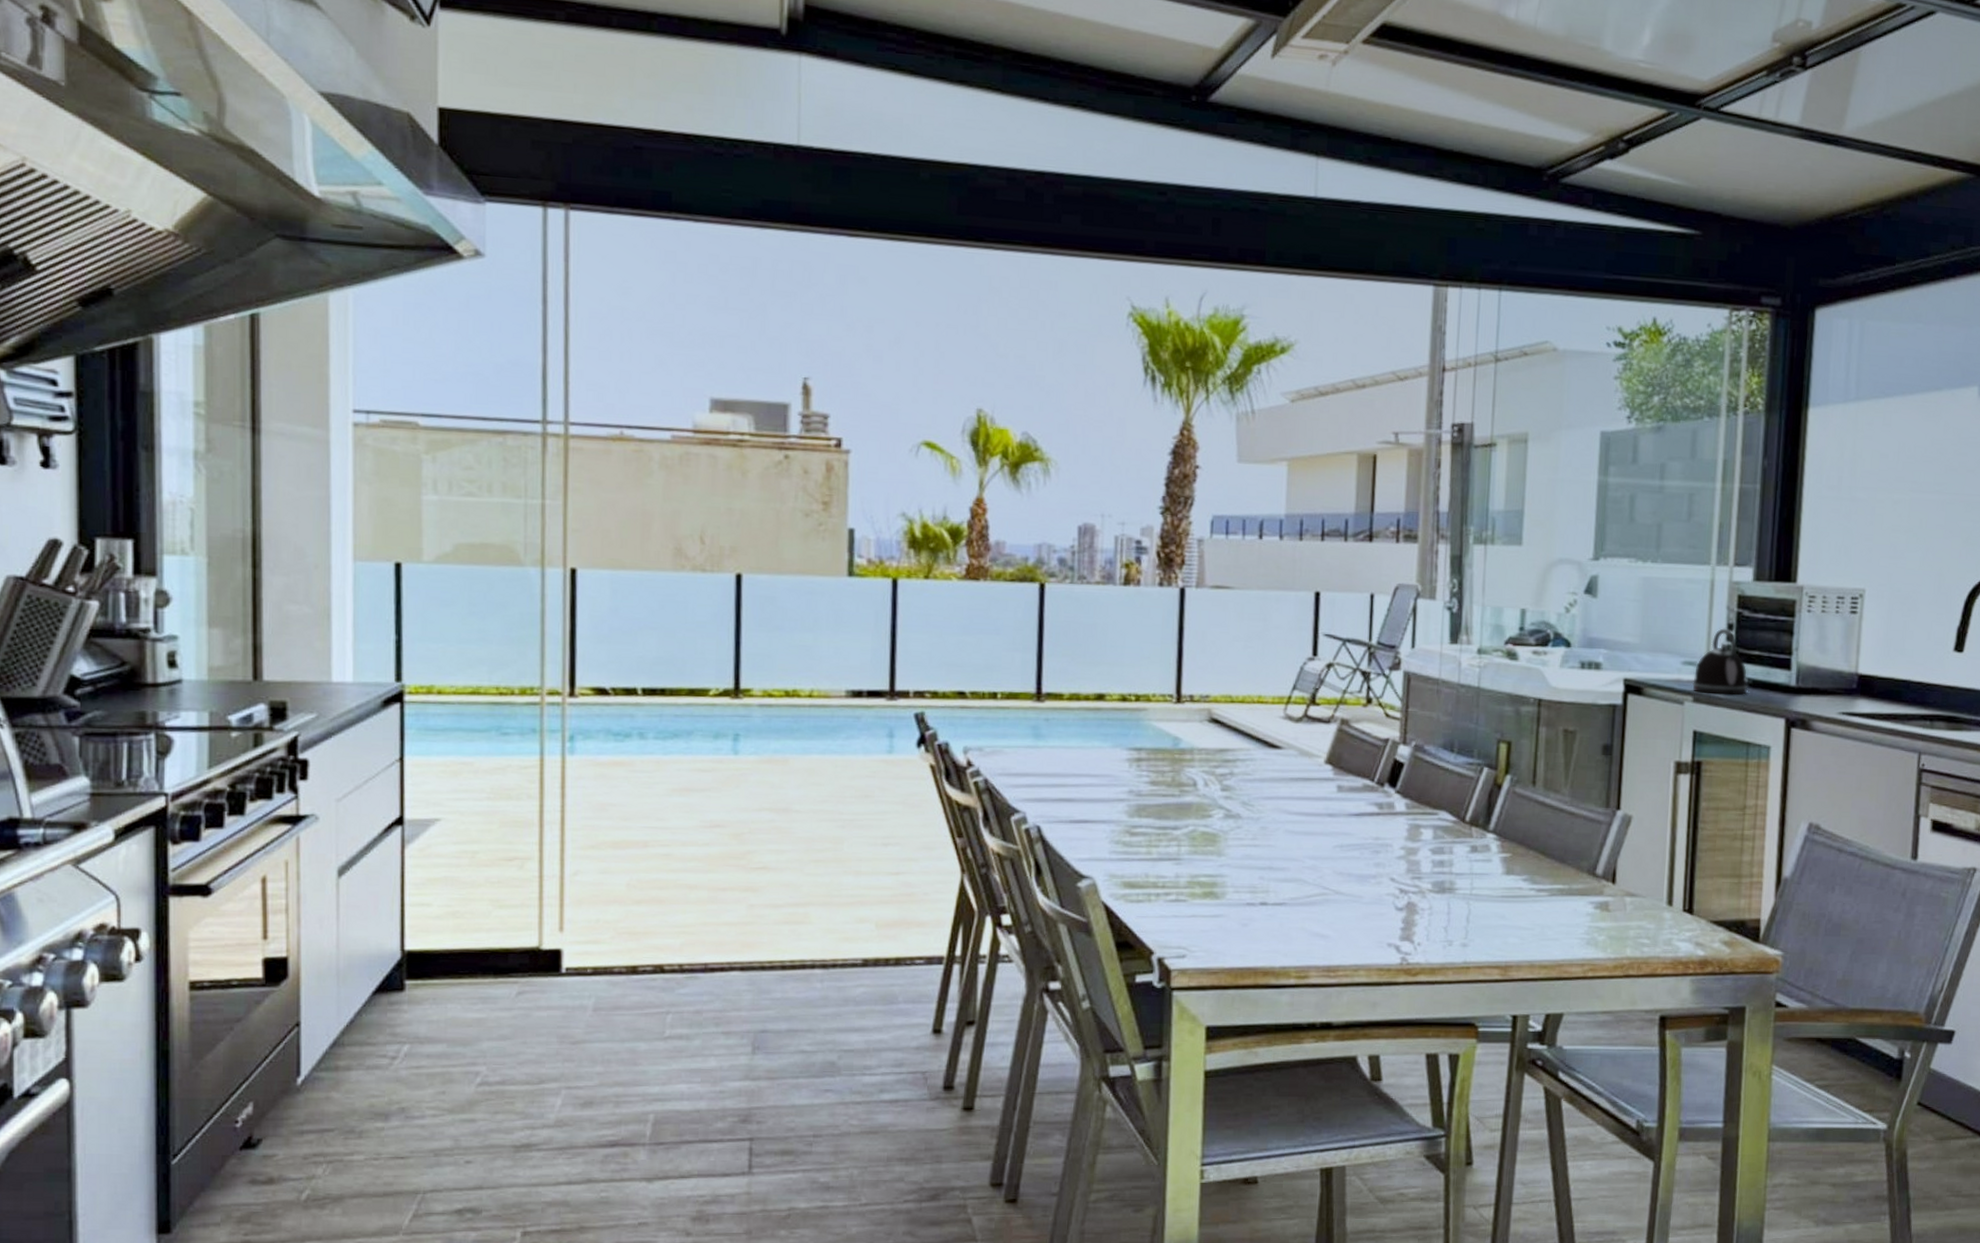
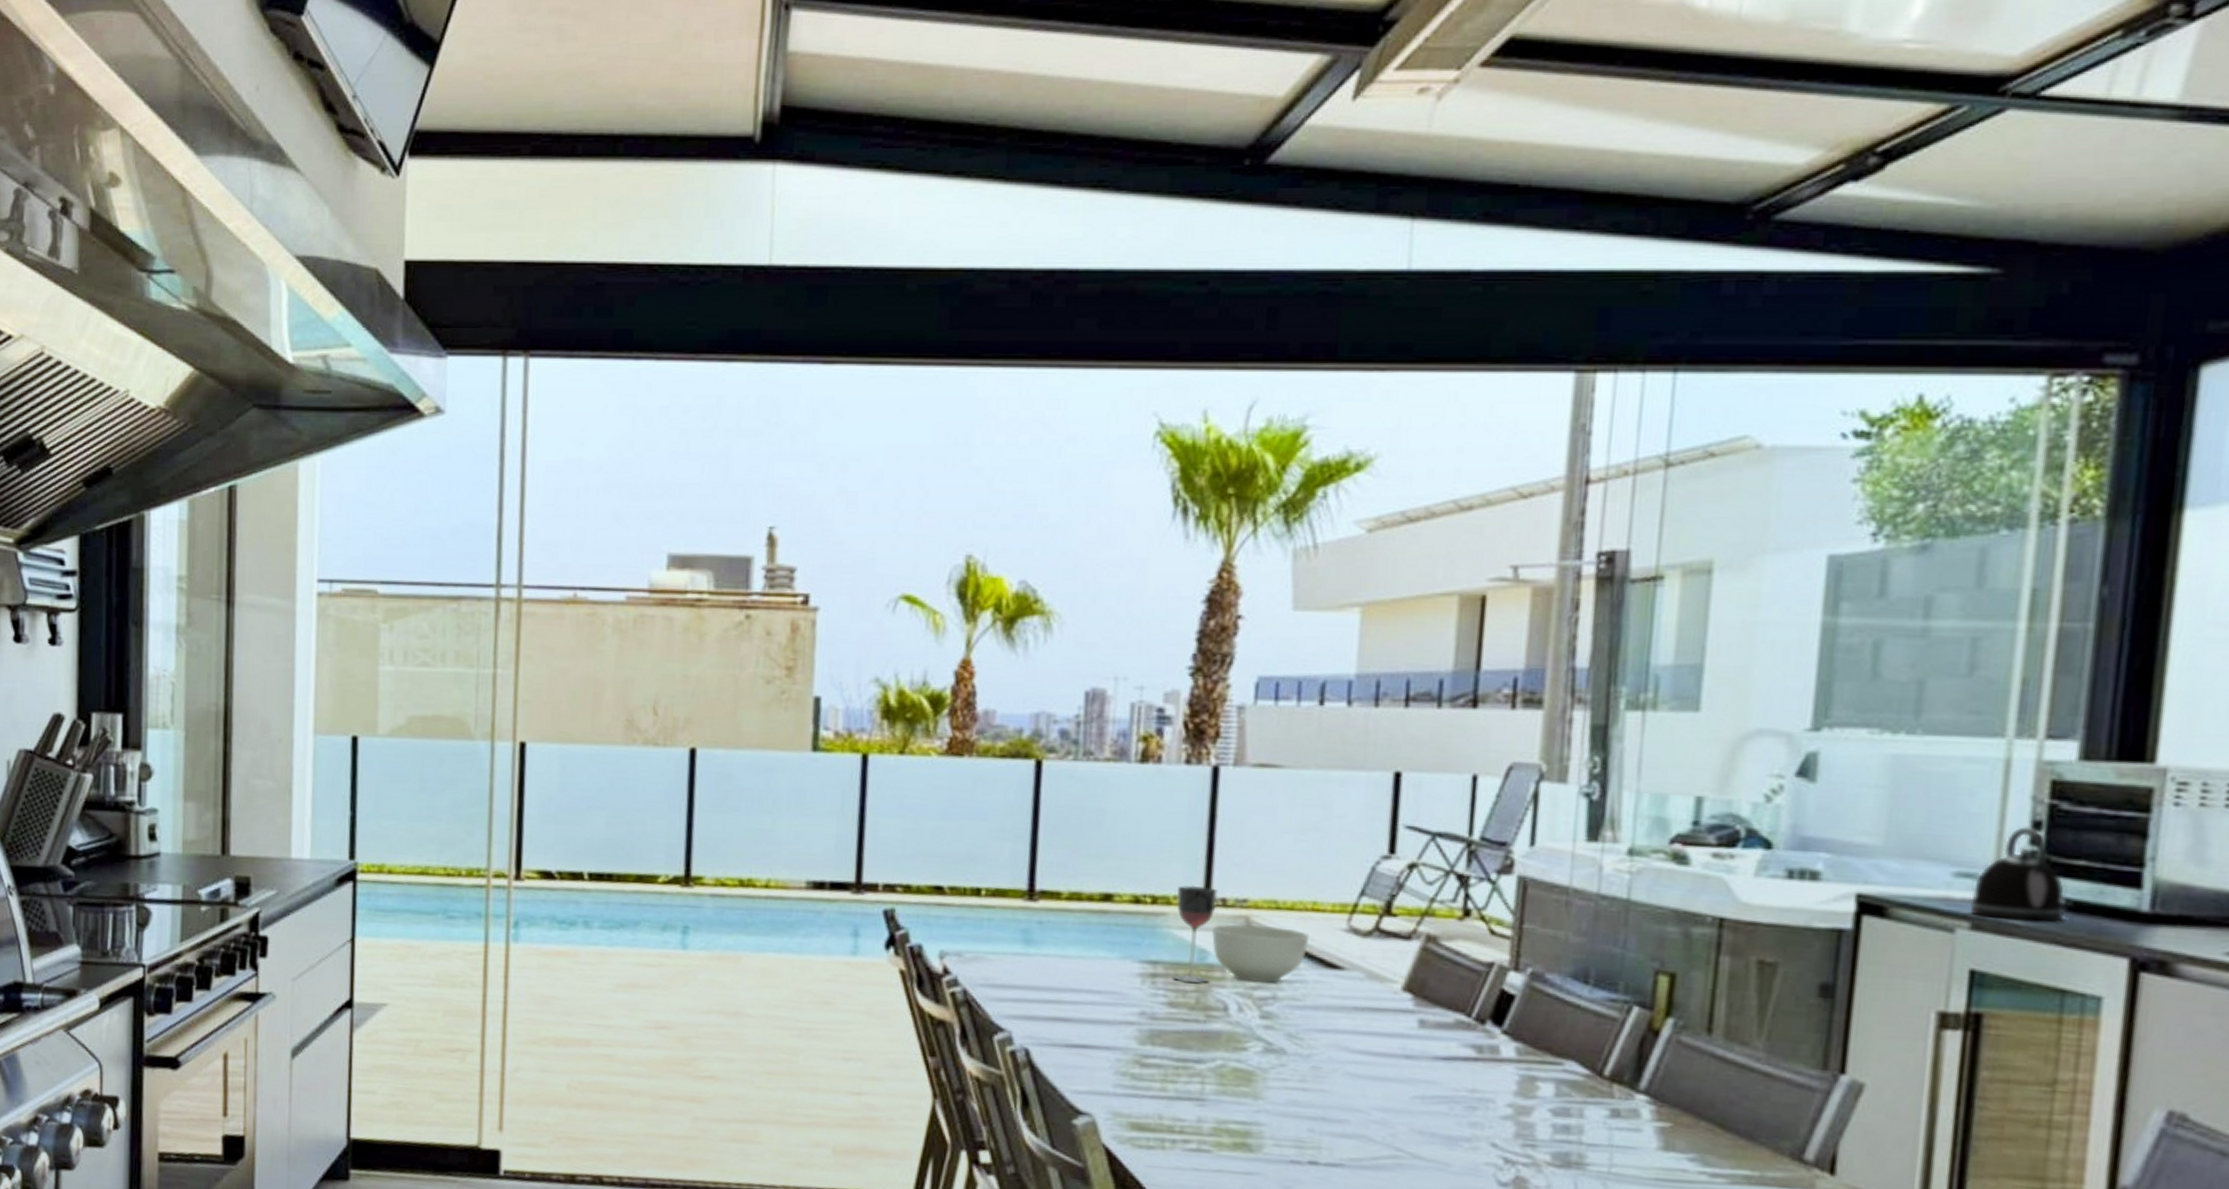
wineglass: none [1153,685,1186,764] -> present [1172,885,1218,983]
bowl: none [1182,715,1257,762] -> present [1211,924,1310,983]

